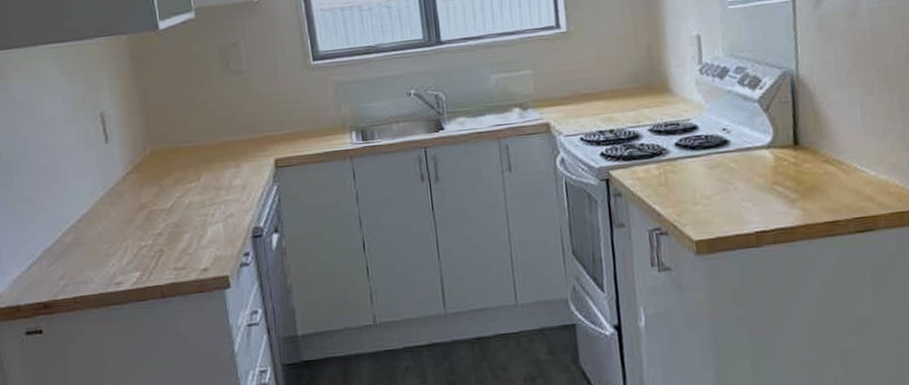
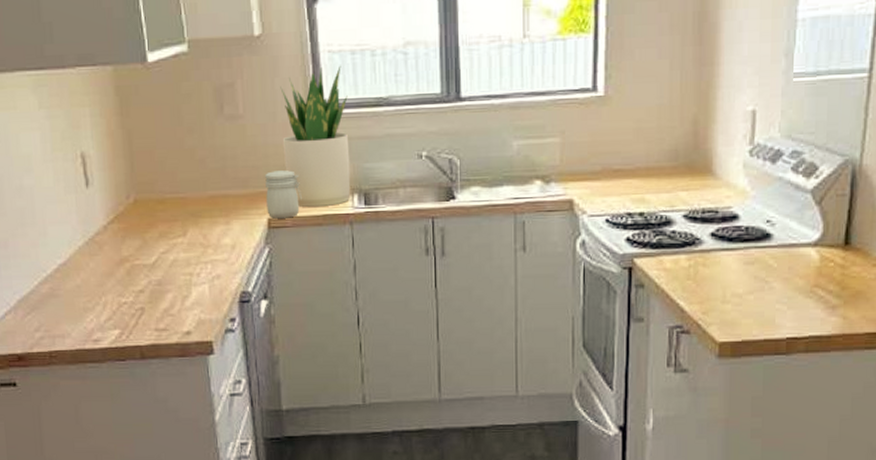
jar: none [270,114,305,159] -> present [265,169,302,219]
planter: none [279,21,349,147] -> present [280,65,351,208]

